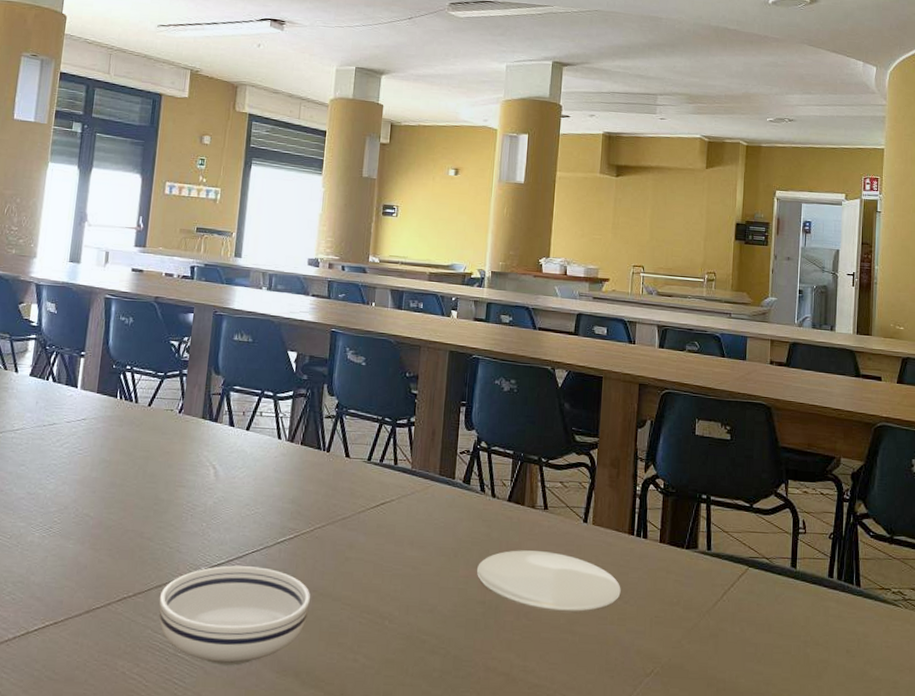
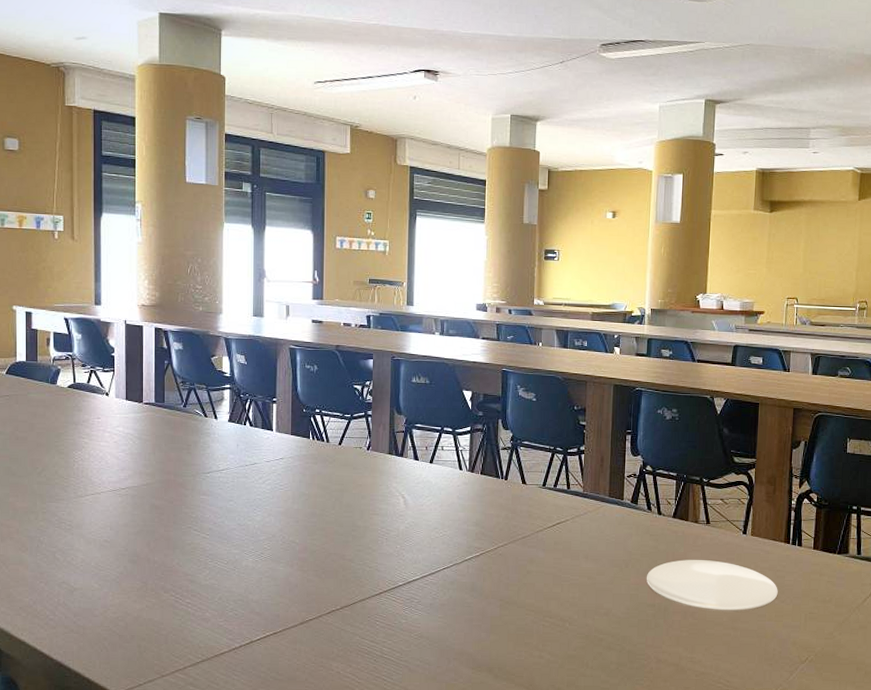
bowl: present [158,565,311,666] -> none [364,581,499,664]

